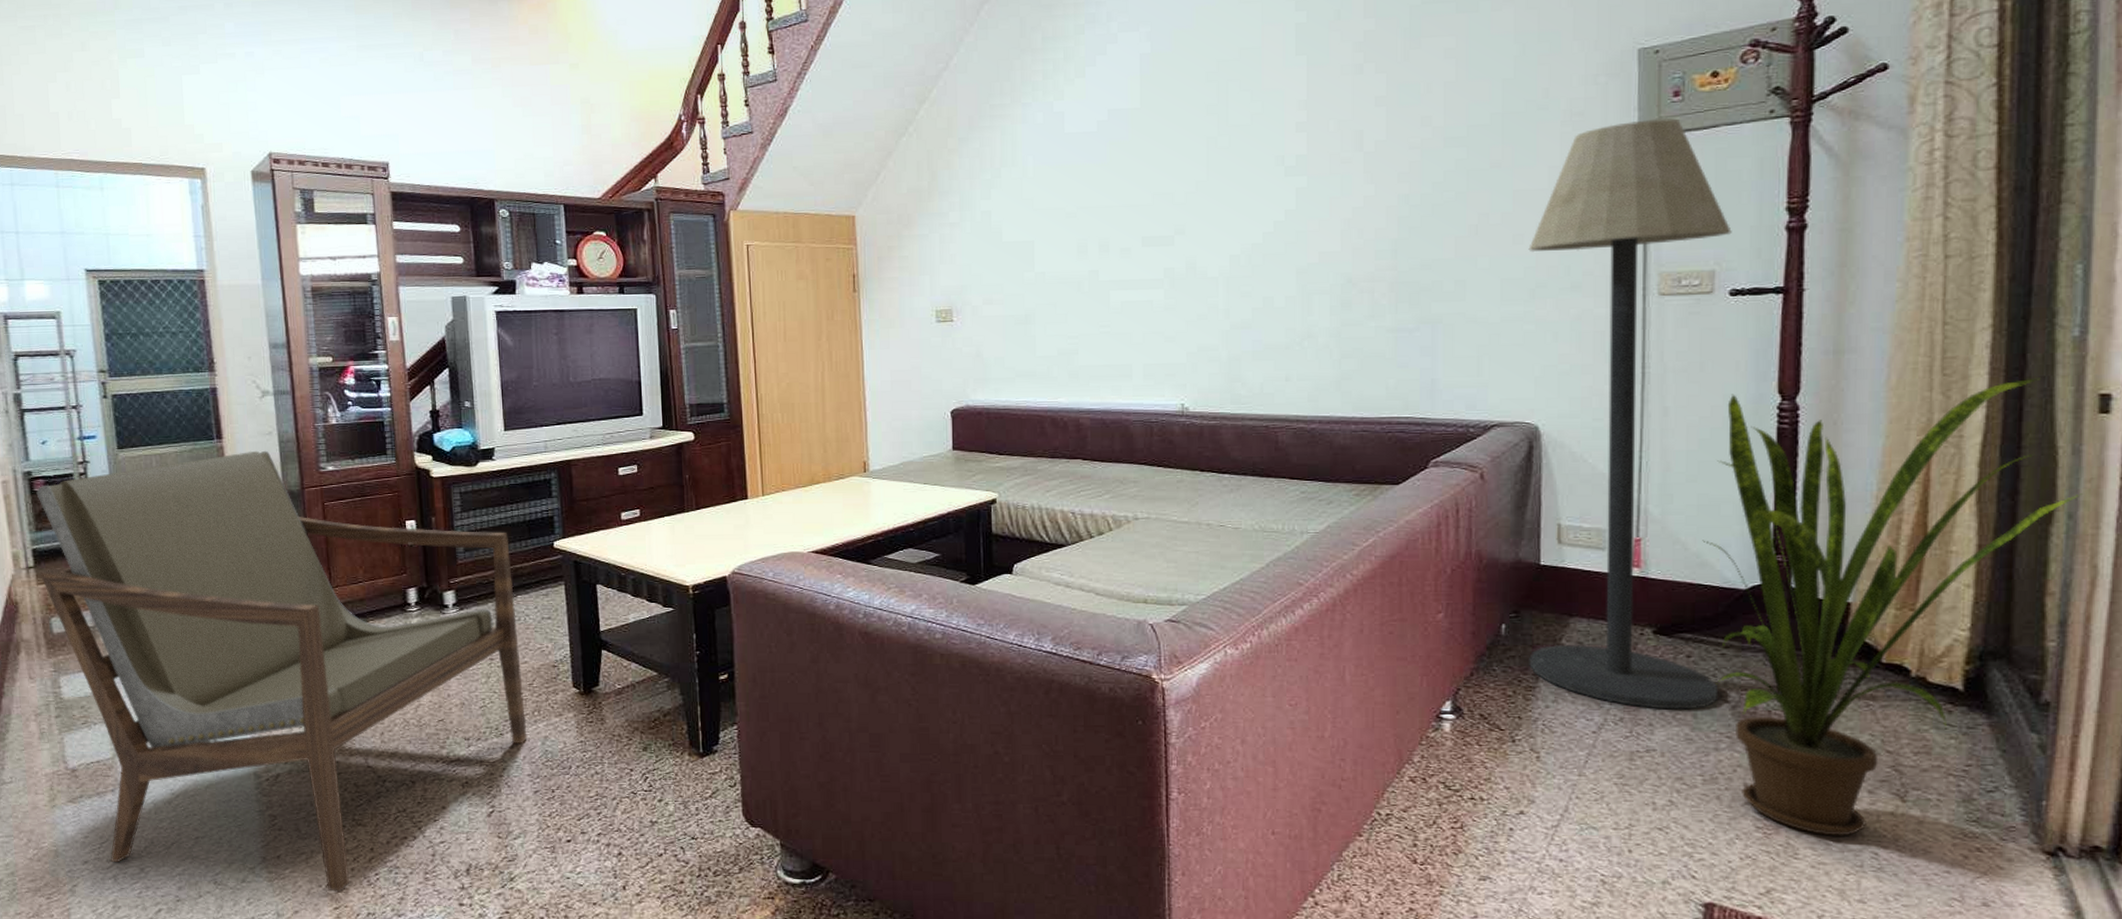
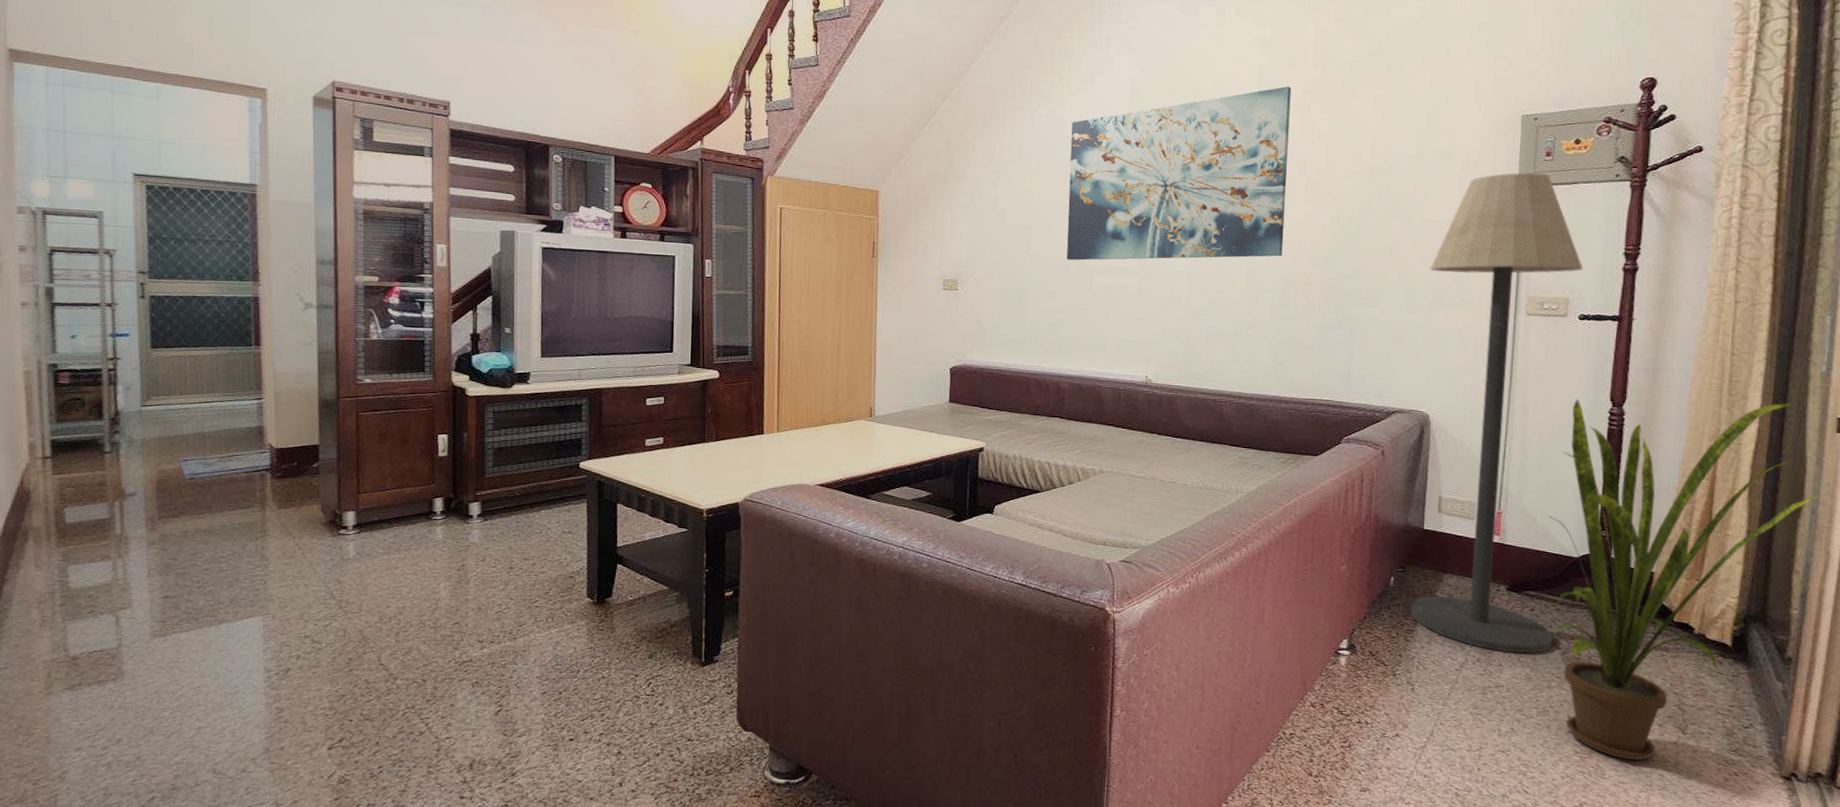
armchair: present [36,450,527,892] -> none [56,359,540,783]
wall art: none [1072,45,1339,276] -> present [1066,86,1292,261]

